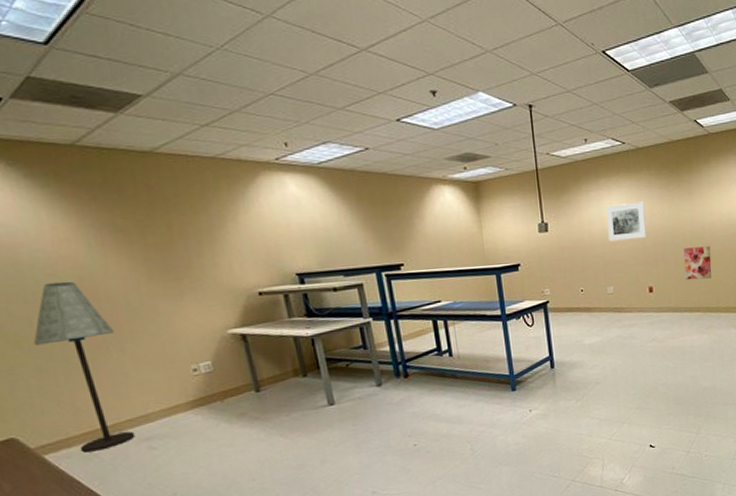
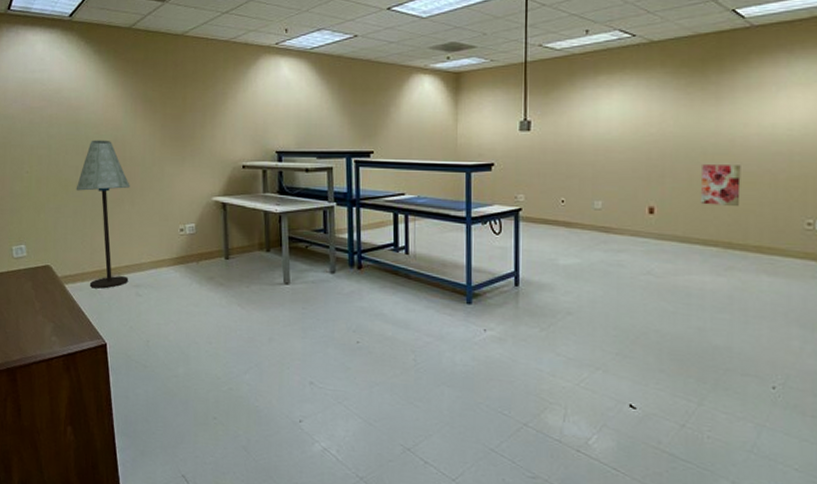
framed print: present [605,201,646,242] -> none [602,104,654,148]

